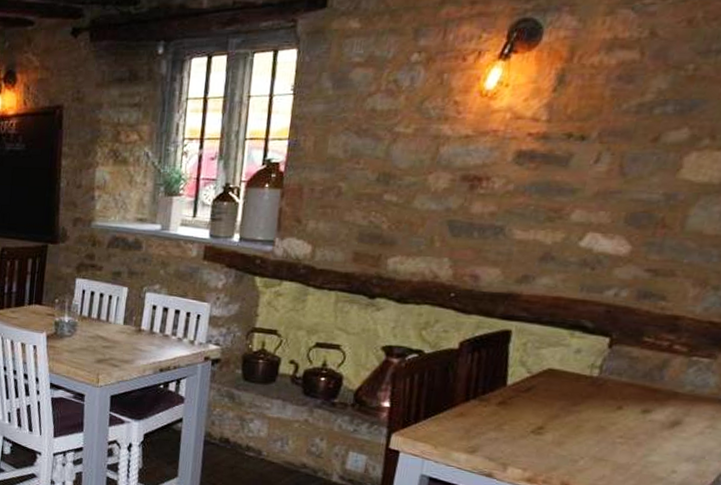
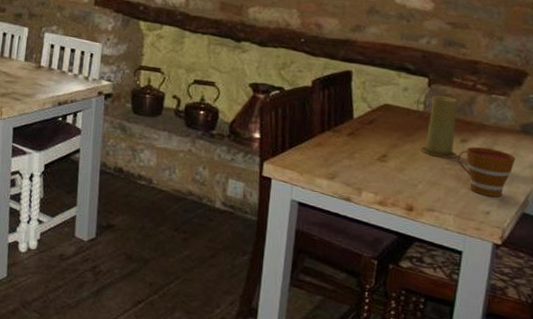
candle: none [588,358,645,432] -> present [421,95,458,159]
cup: none [634,418,712,476] -> present [457,147,515,197]

